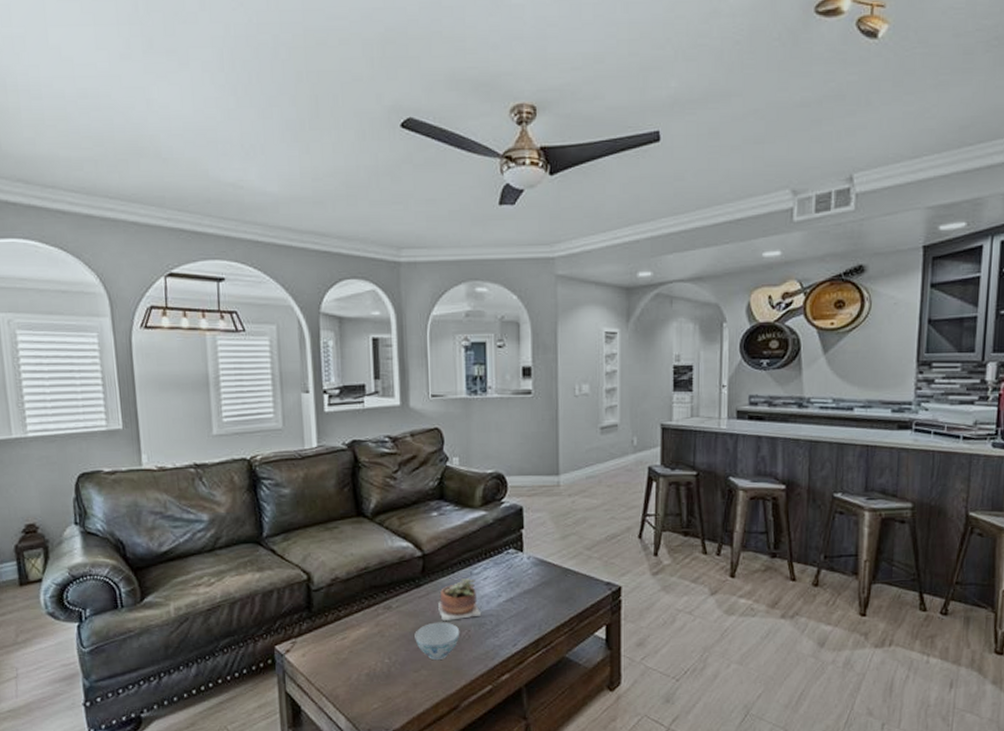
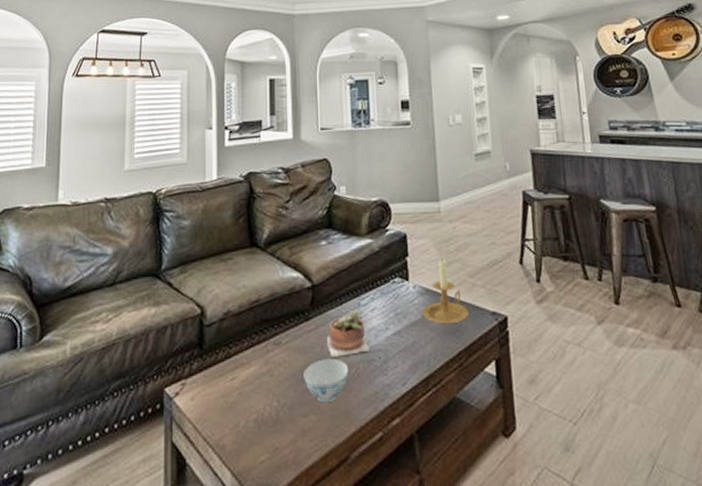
candle holder: none [535,531,583,593] -> present [422,258,469,324]

